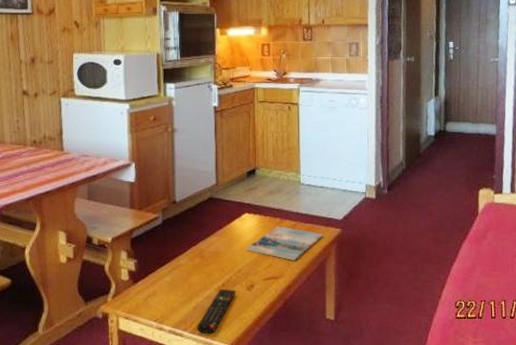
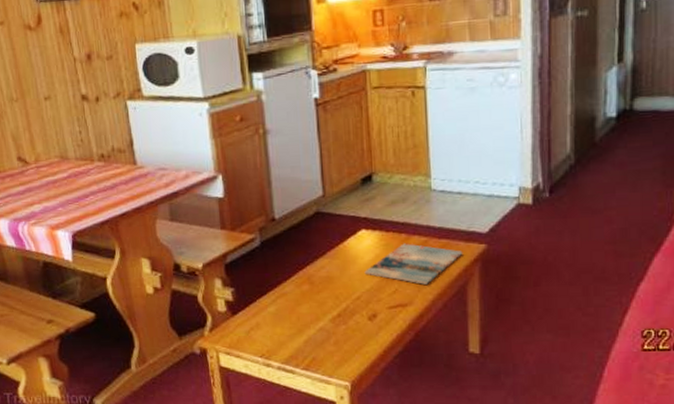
remote control: present [197,288,236,334] -> none [310,319,355,371]

